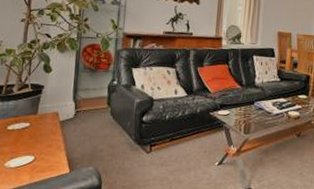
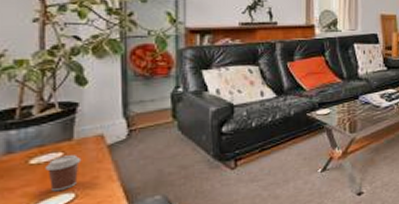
coffee cup: none [17,126,42,153] -> present [45,155,82,192]

